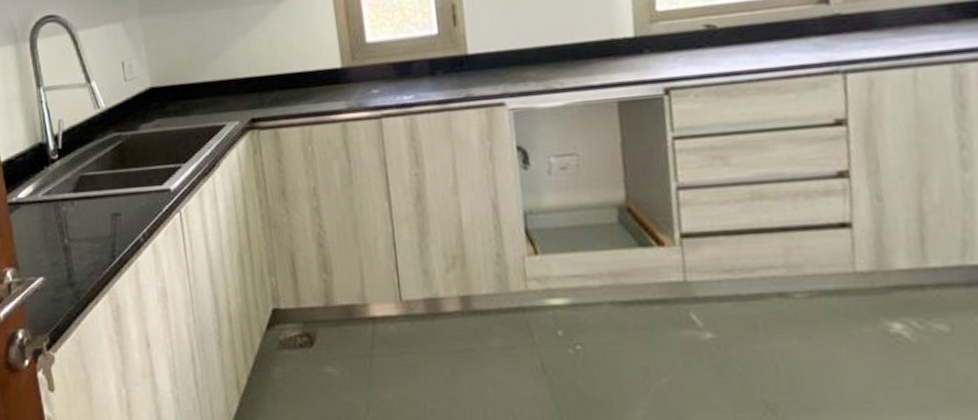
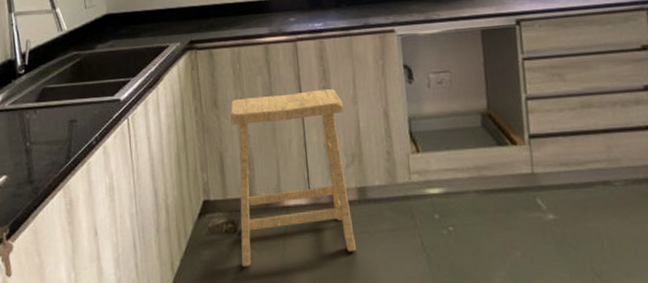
stool: none [301,175,459,387] -> present [230,88,356,266]

